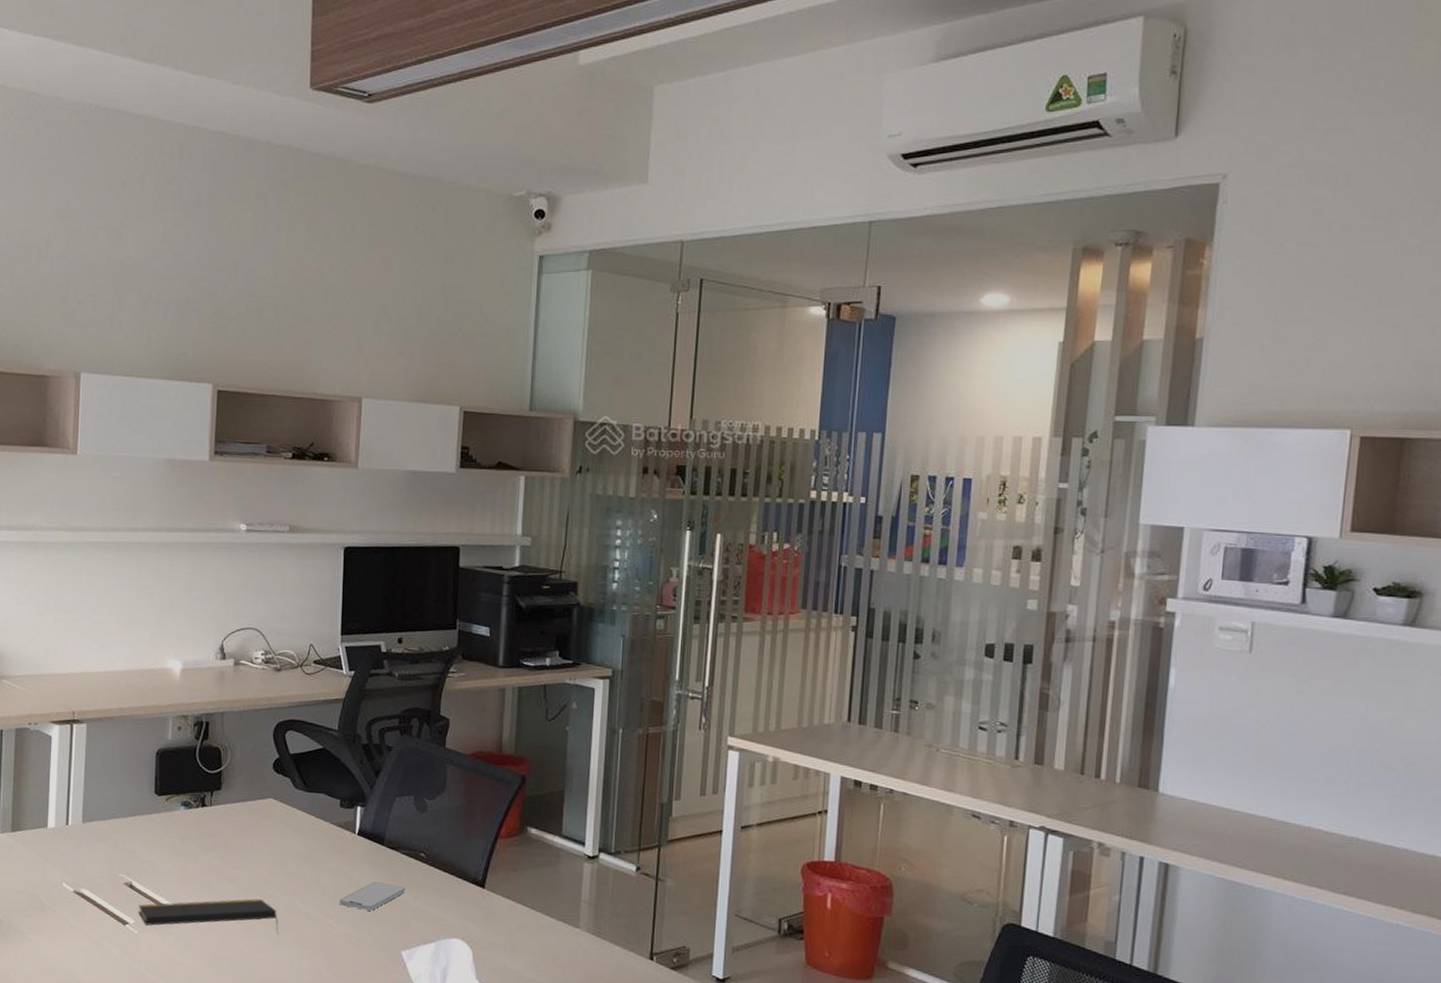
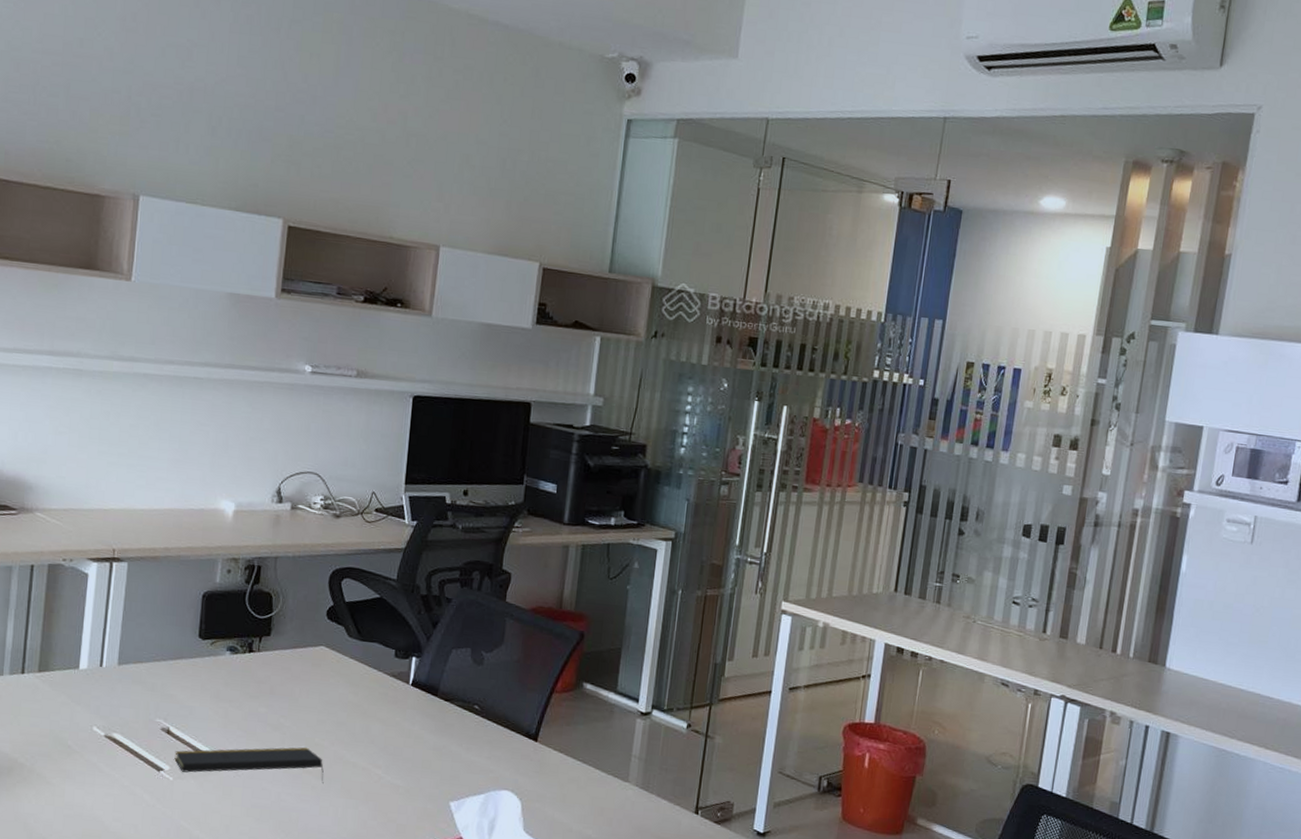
smartphone: present [340,881,405,911] -> none [389,732,457,762]

